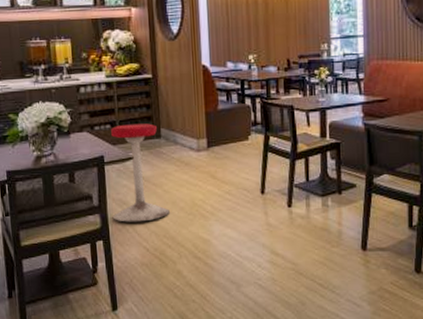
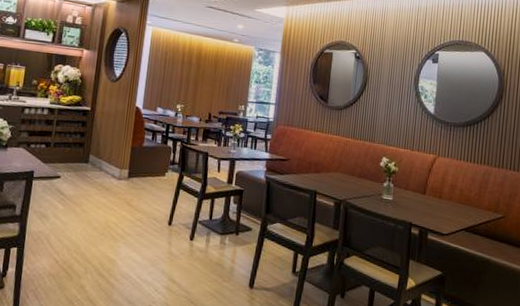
stool: present [111,123,170,222] -> none [31,146,86,236]

